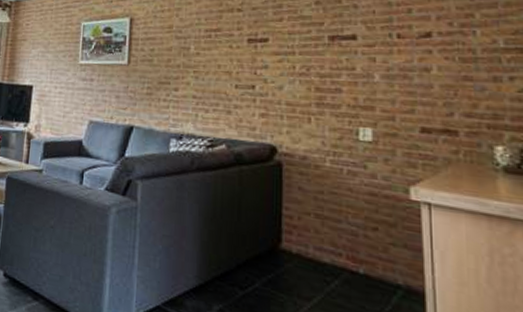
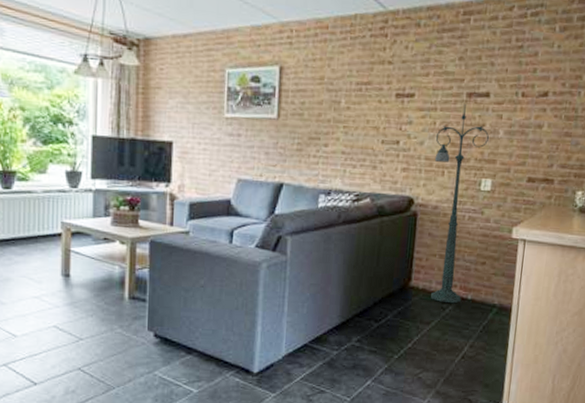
floor lamp: none [296,47,361,278] -> present [431,104,489,304]

